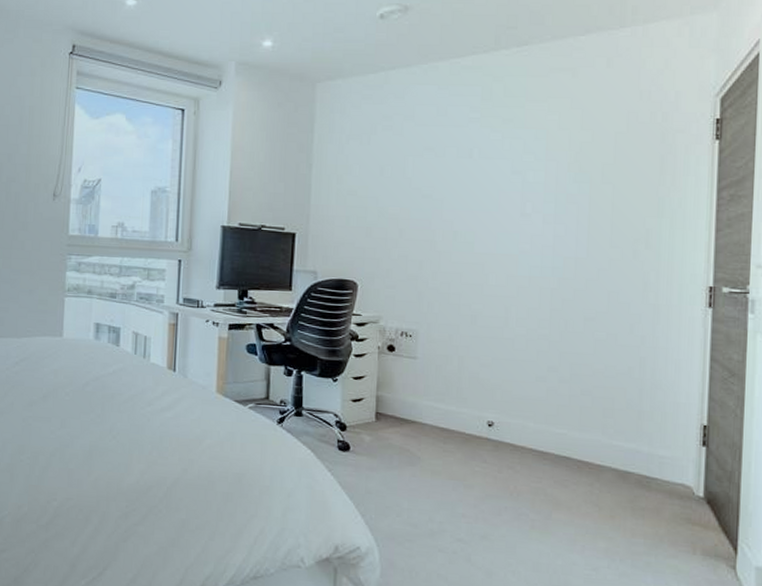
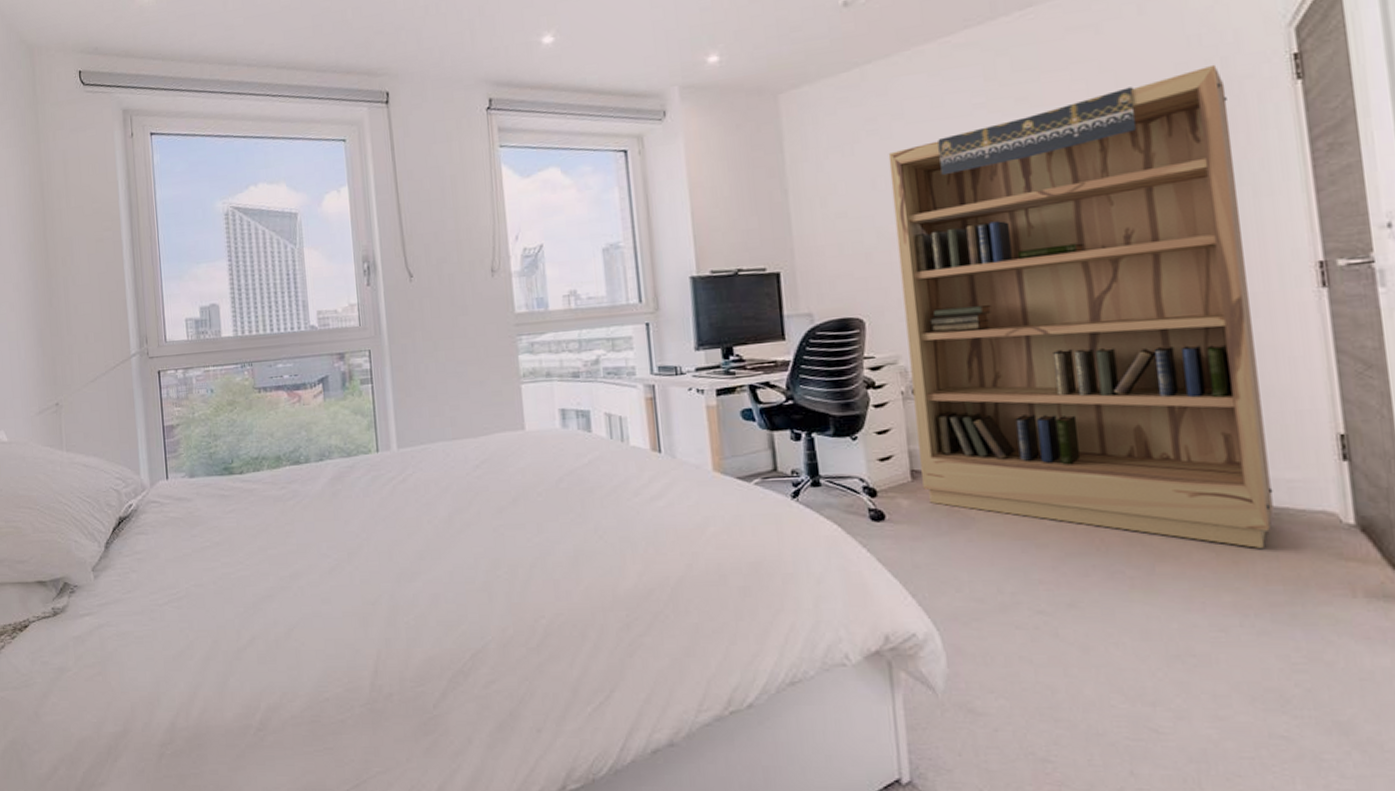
bookshelf: none [384,117,663,508] -> present [888,64,1274,548]

